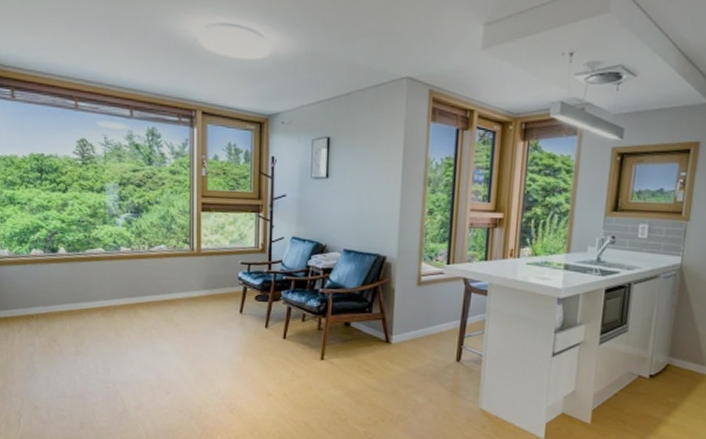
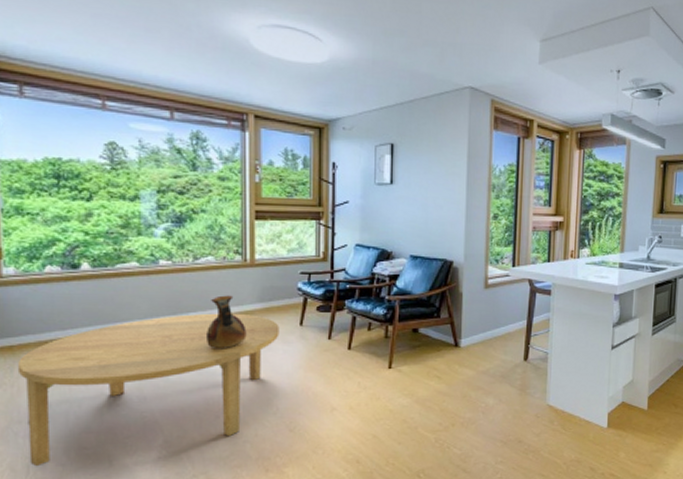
dining table: none [11,297,222,422] -> present [17,313,279,467]
ceramic pitcher: none [158,281,193,330] -> present [205,295,247,348]

